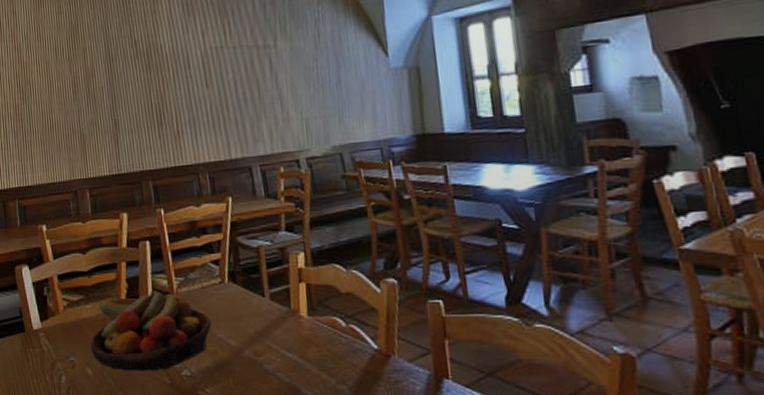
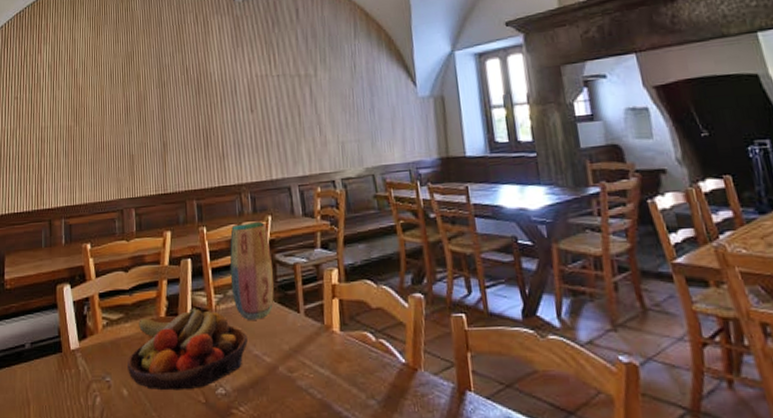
vase: none [189,202,238,303] -> present [229,221,274,320]

